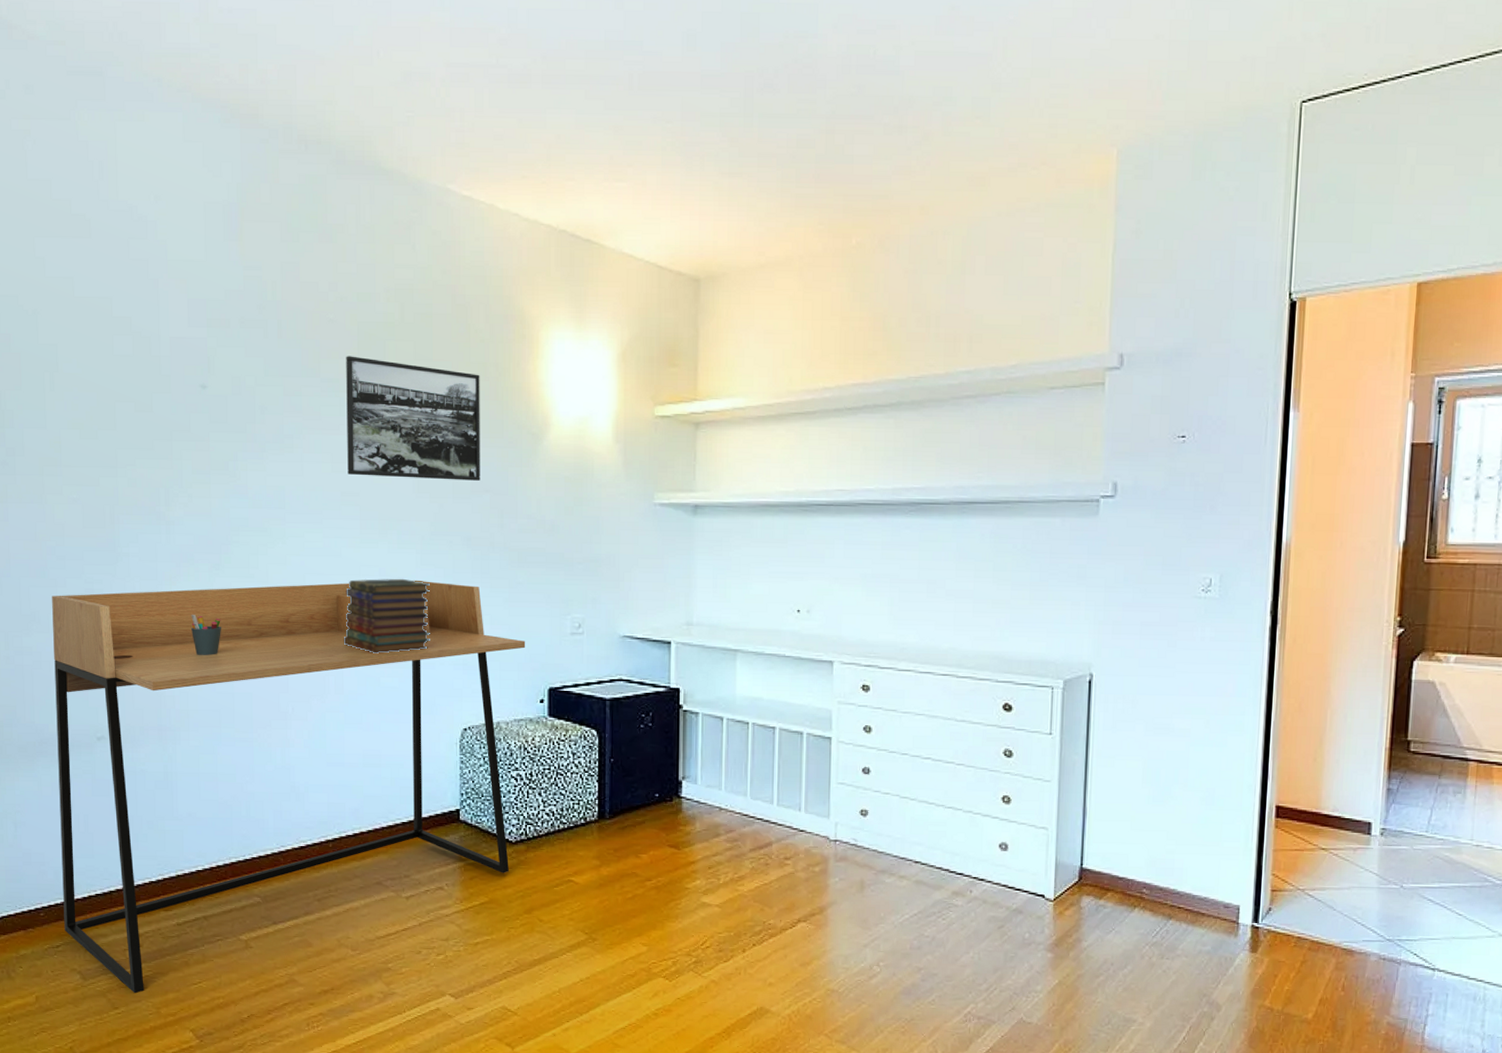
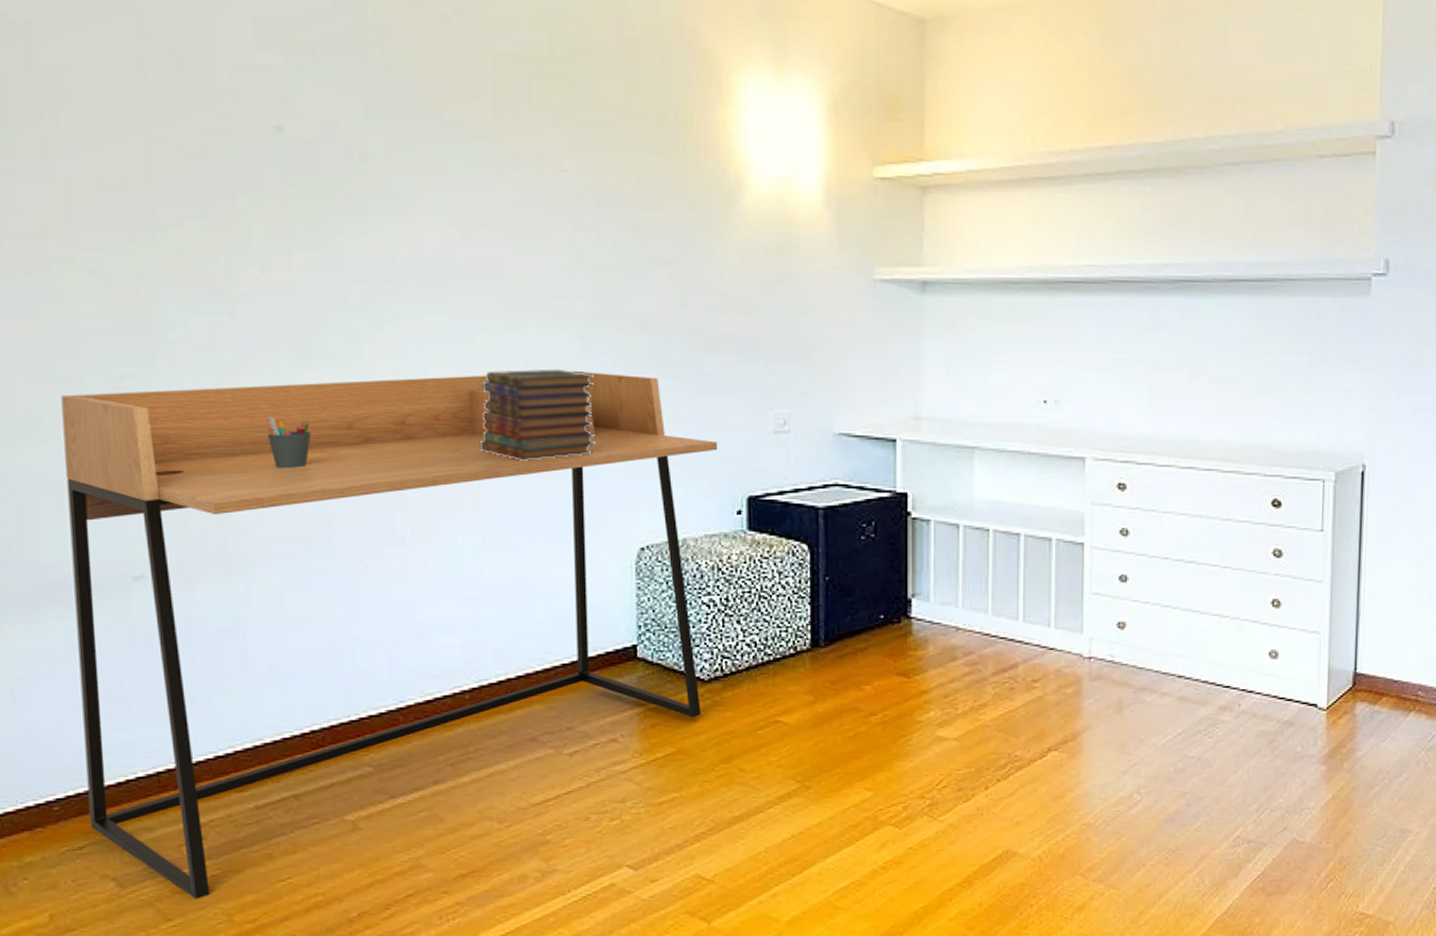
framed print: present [346,356,480,481] -> none [477,95,657,251]

